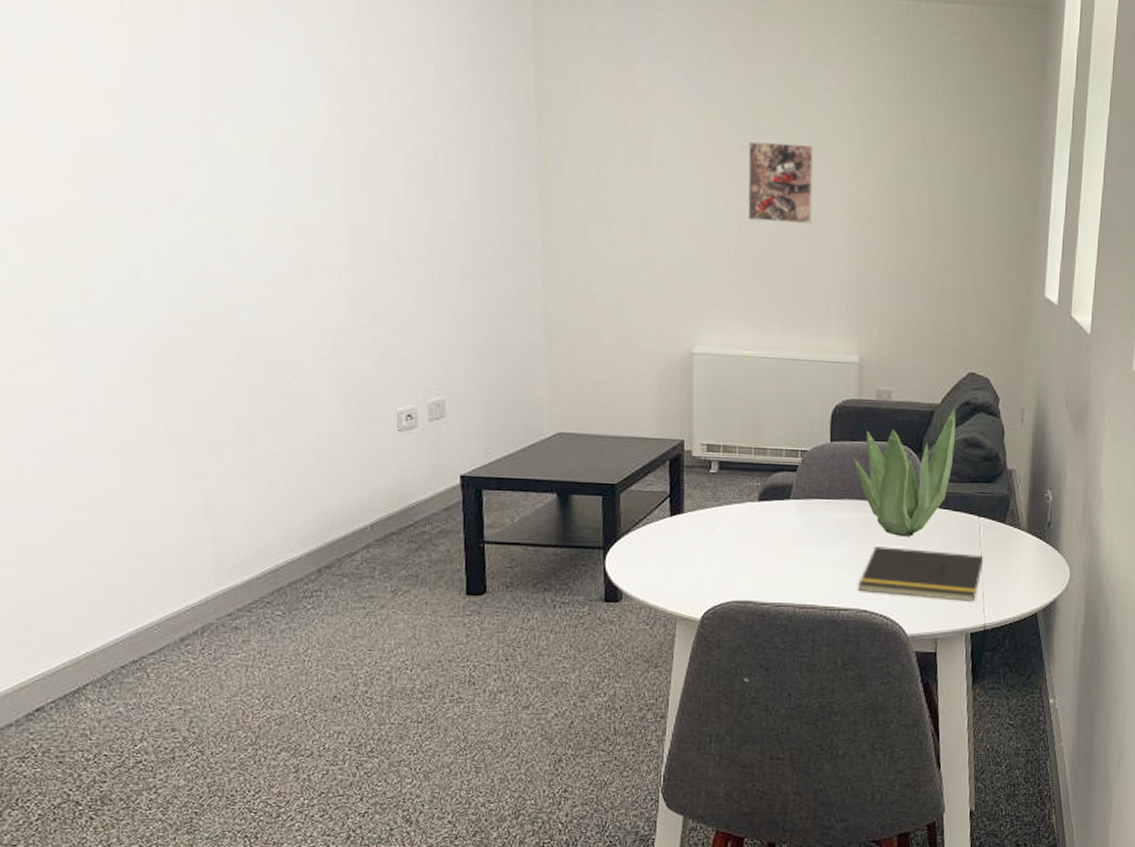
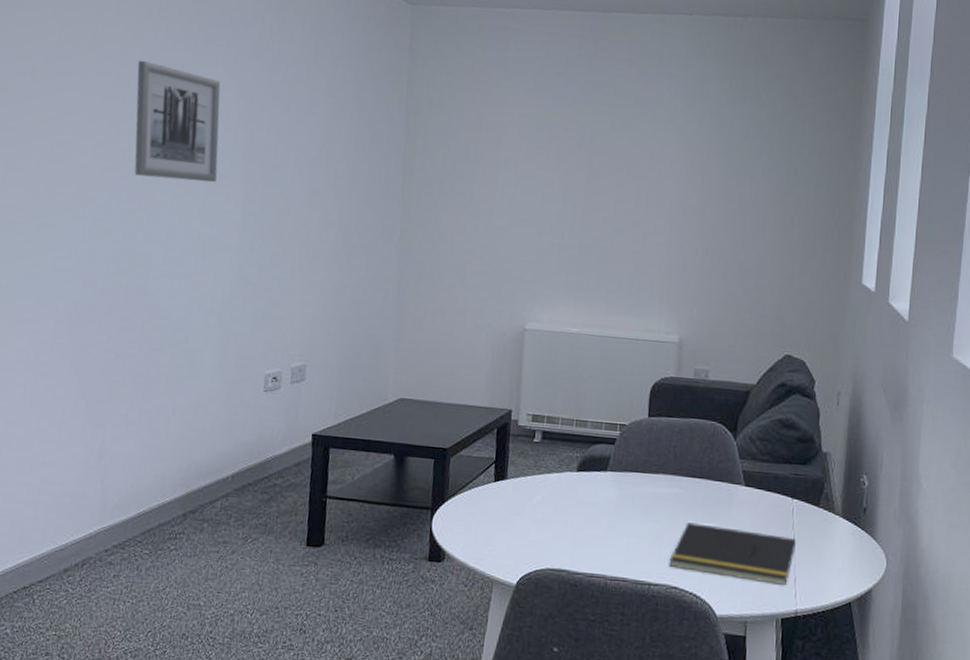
wall art: none [187,35,310,190] -> present [134,60,221,183]
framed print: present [747,141,814,224] -> none [581,140,645,214]
plant: present [853,408,956,538] -> none [669,389,772,516]

